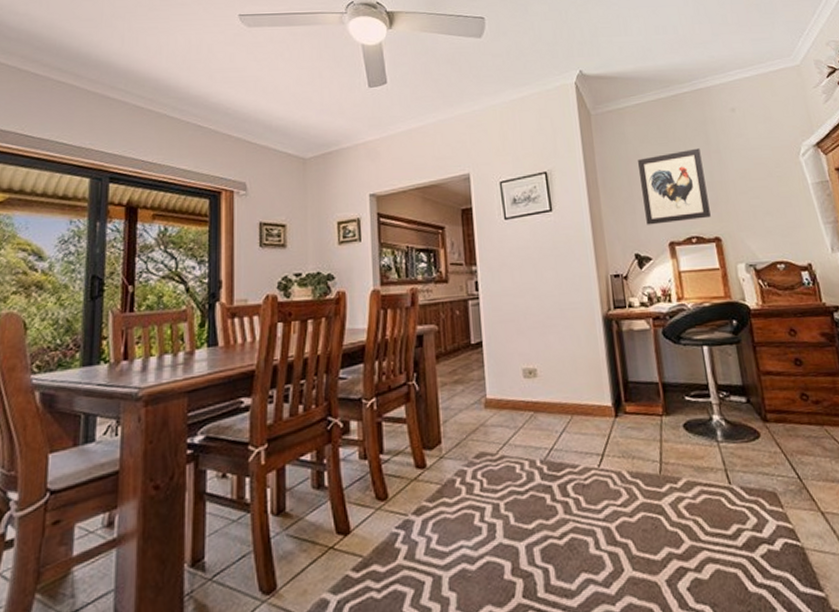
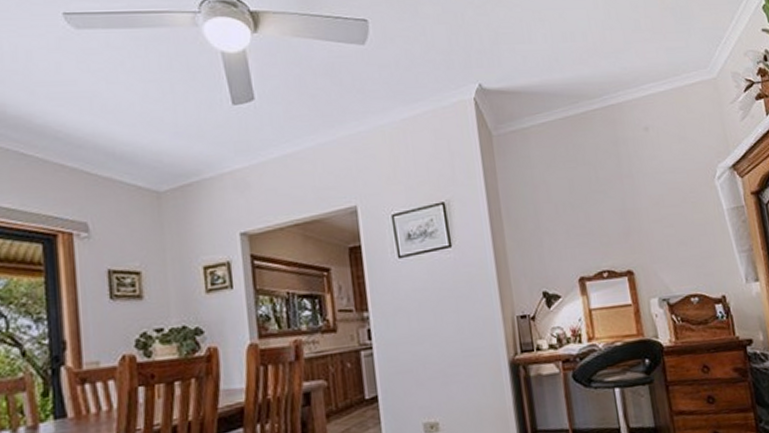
wall art: present [638,148,711,225] -> none [545,172,623,260]

